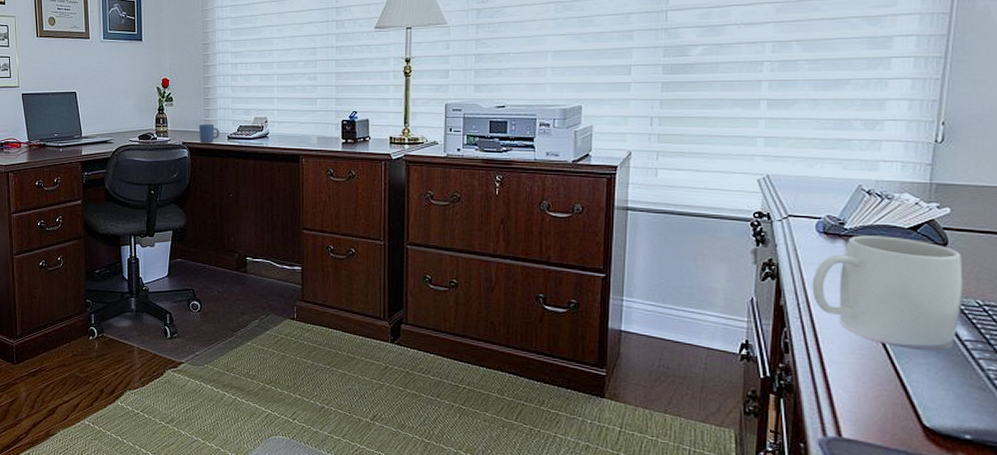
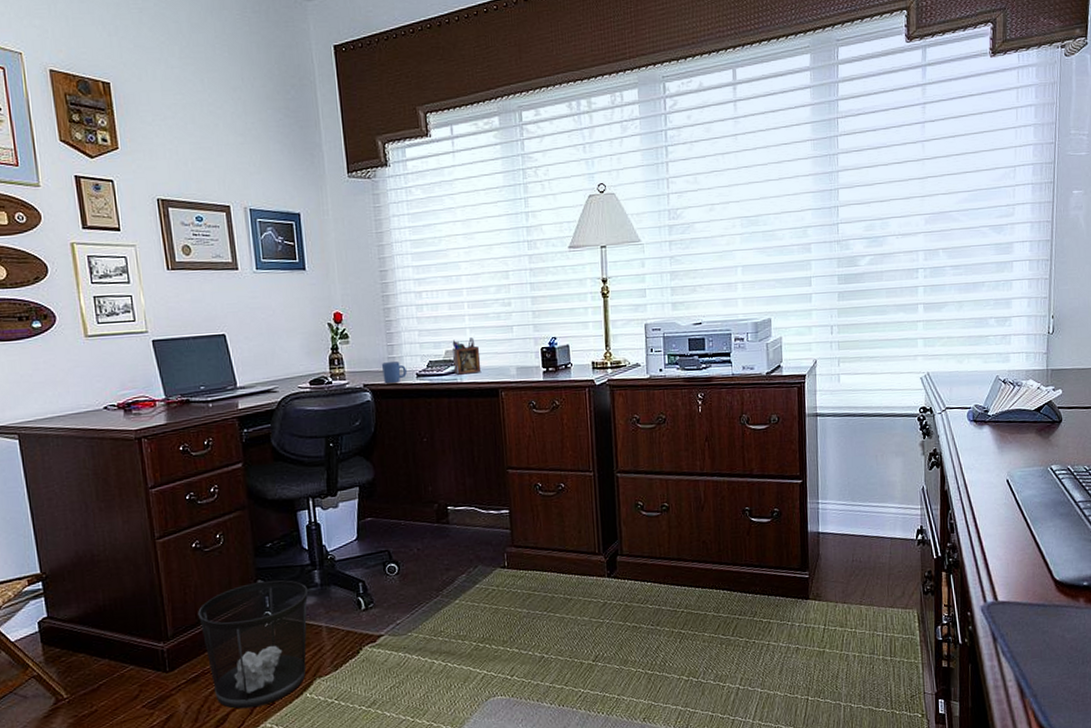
waste bin: none [40,301,126,406] -> present [198,579,309,709]
desk organizer: none [261,107,285,140] -> present [452,337,482,375]
mug: present [812,235,963,352] -> none [967,418,1075,516]

